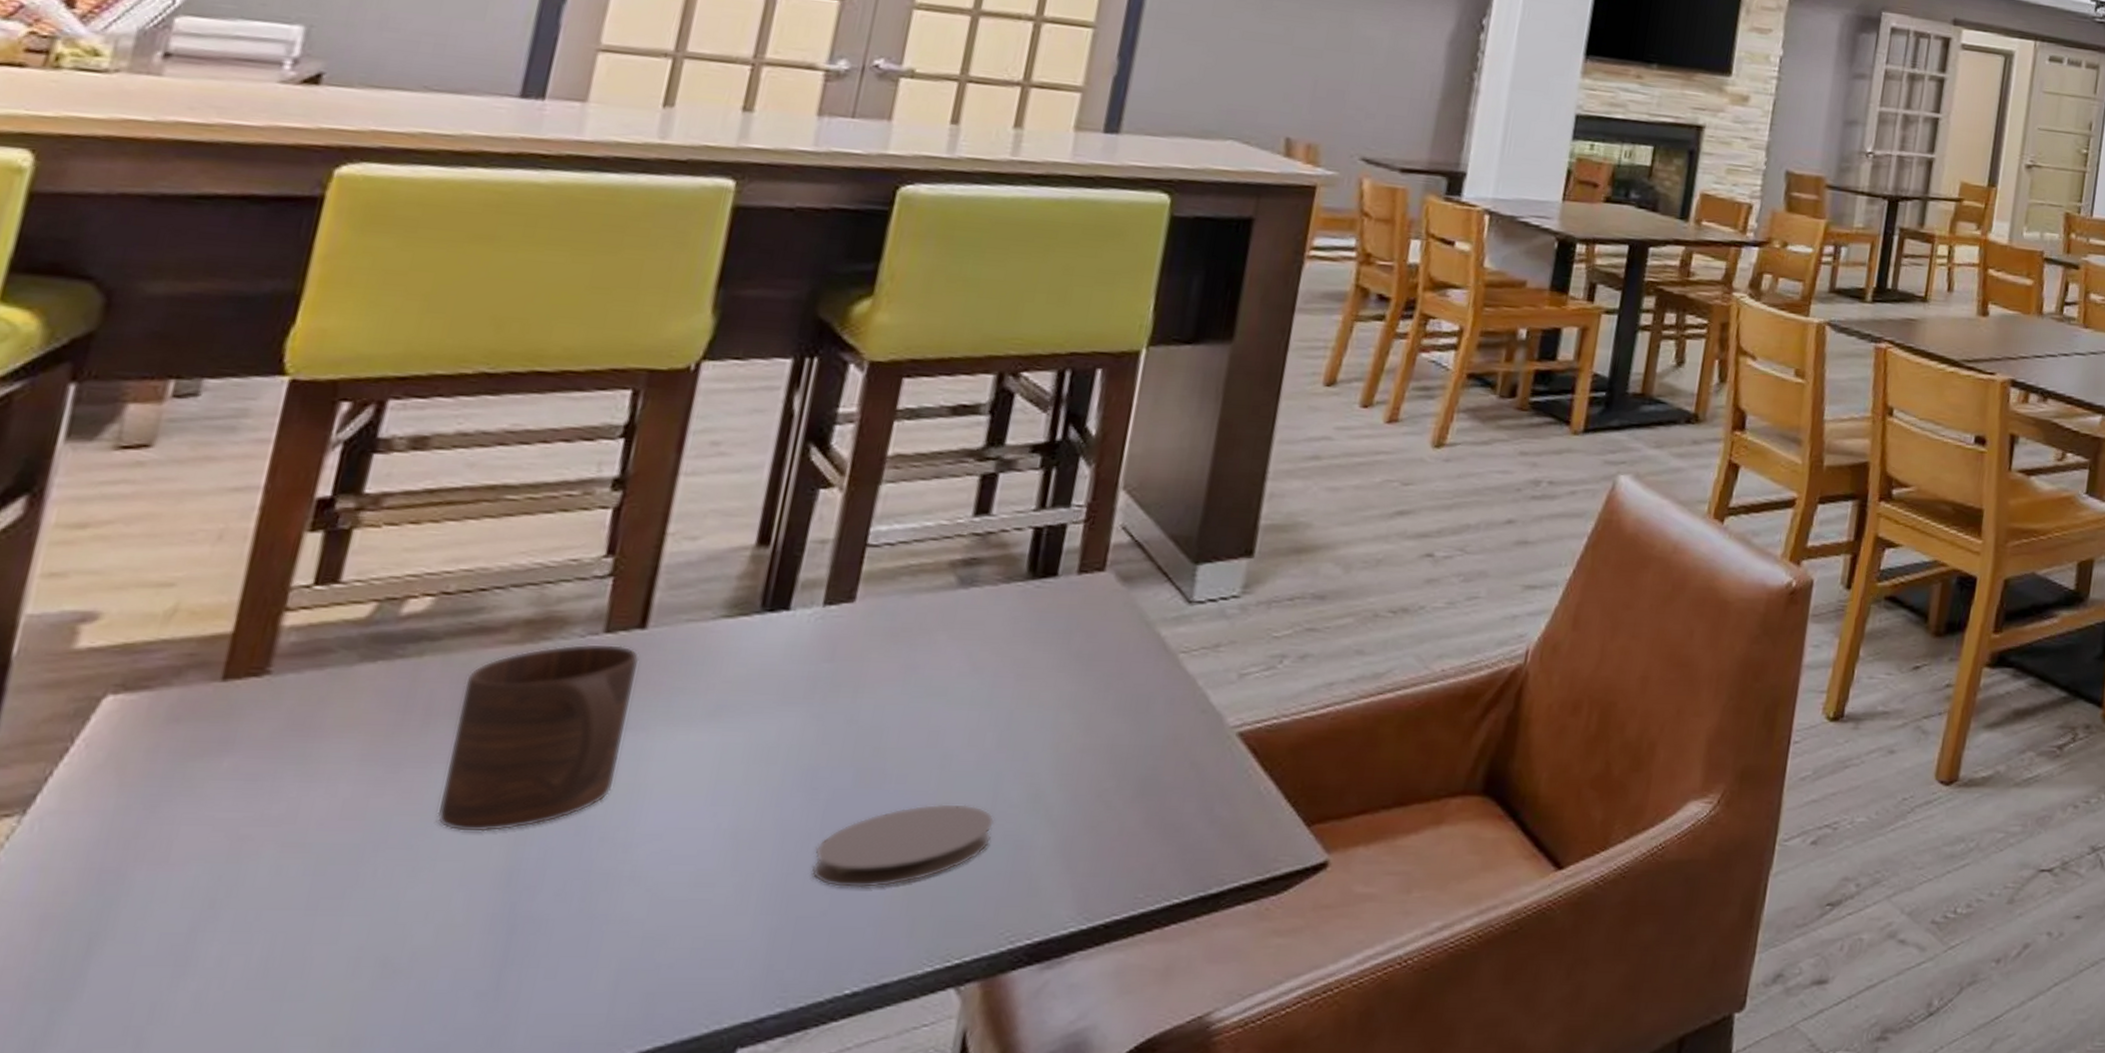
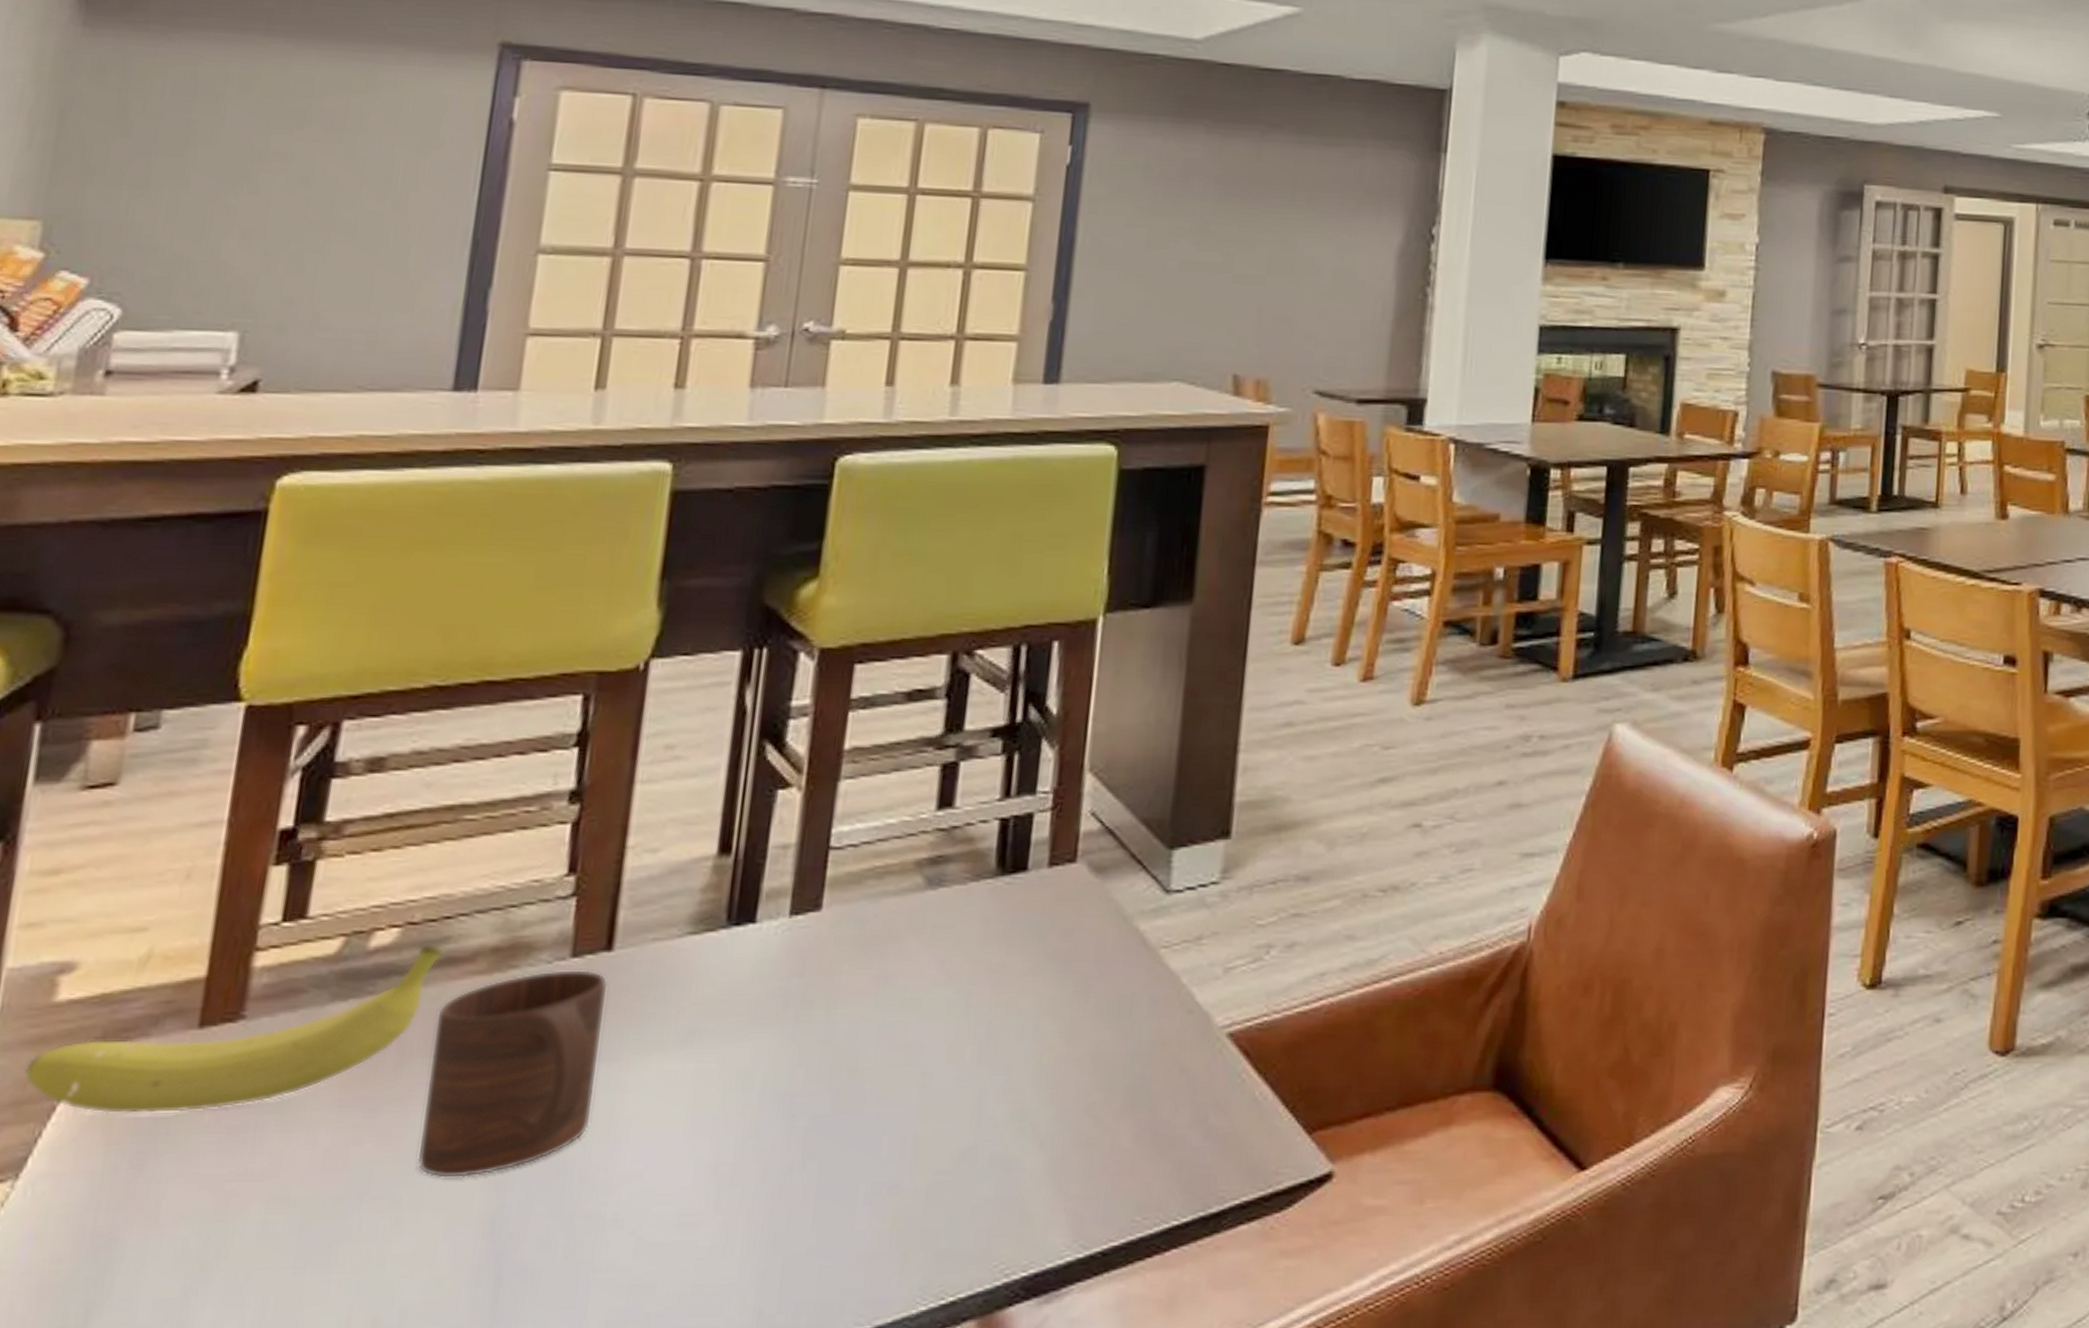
fruit: none [37,613,478,760] -> present [23,943,445,1115]
coaster: present [811,804,995,889] -> none [795,1126,981,1223]

